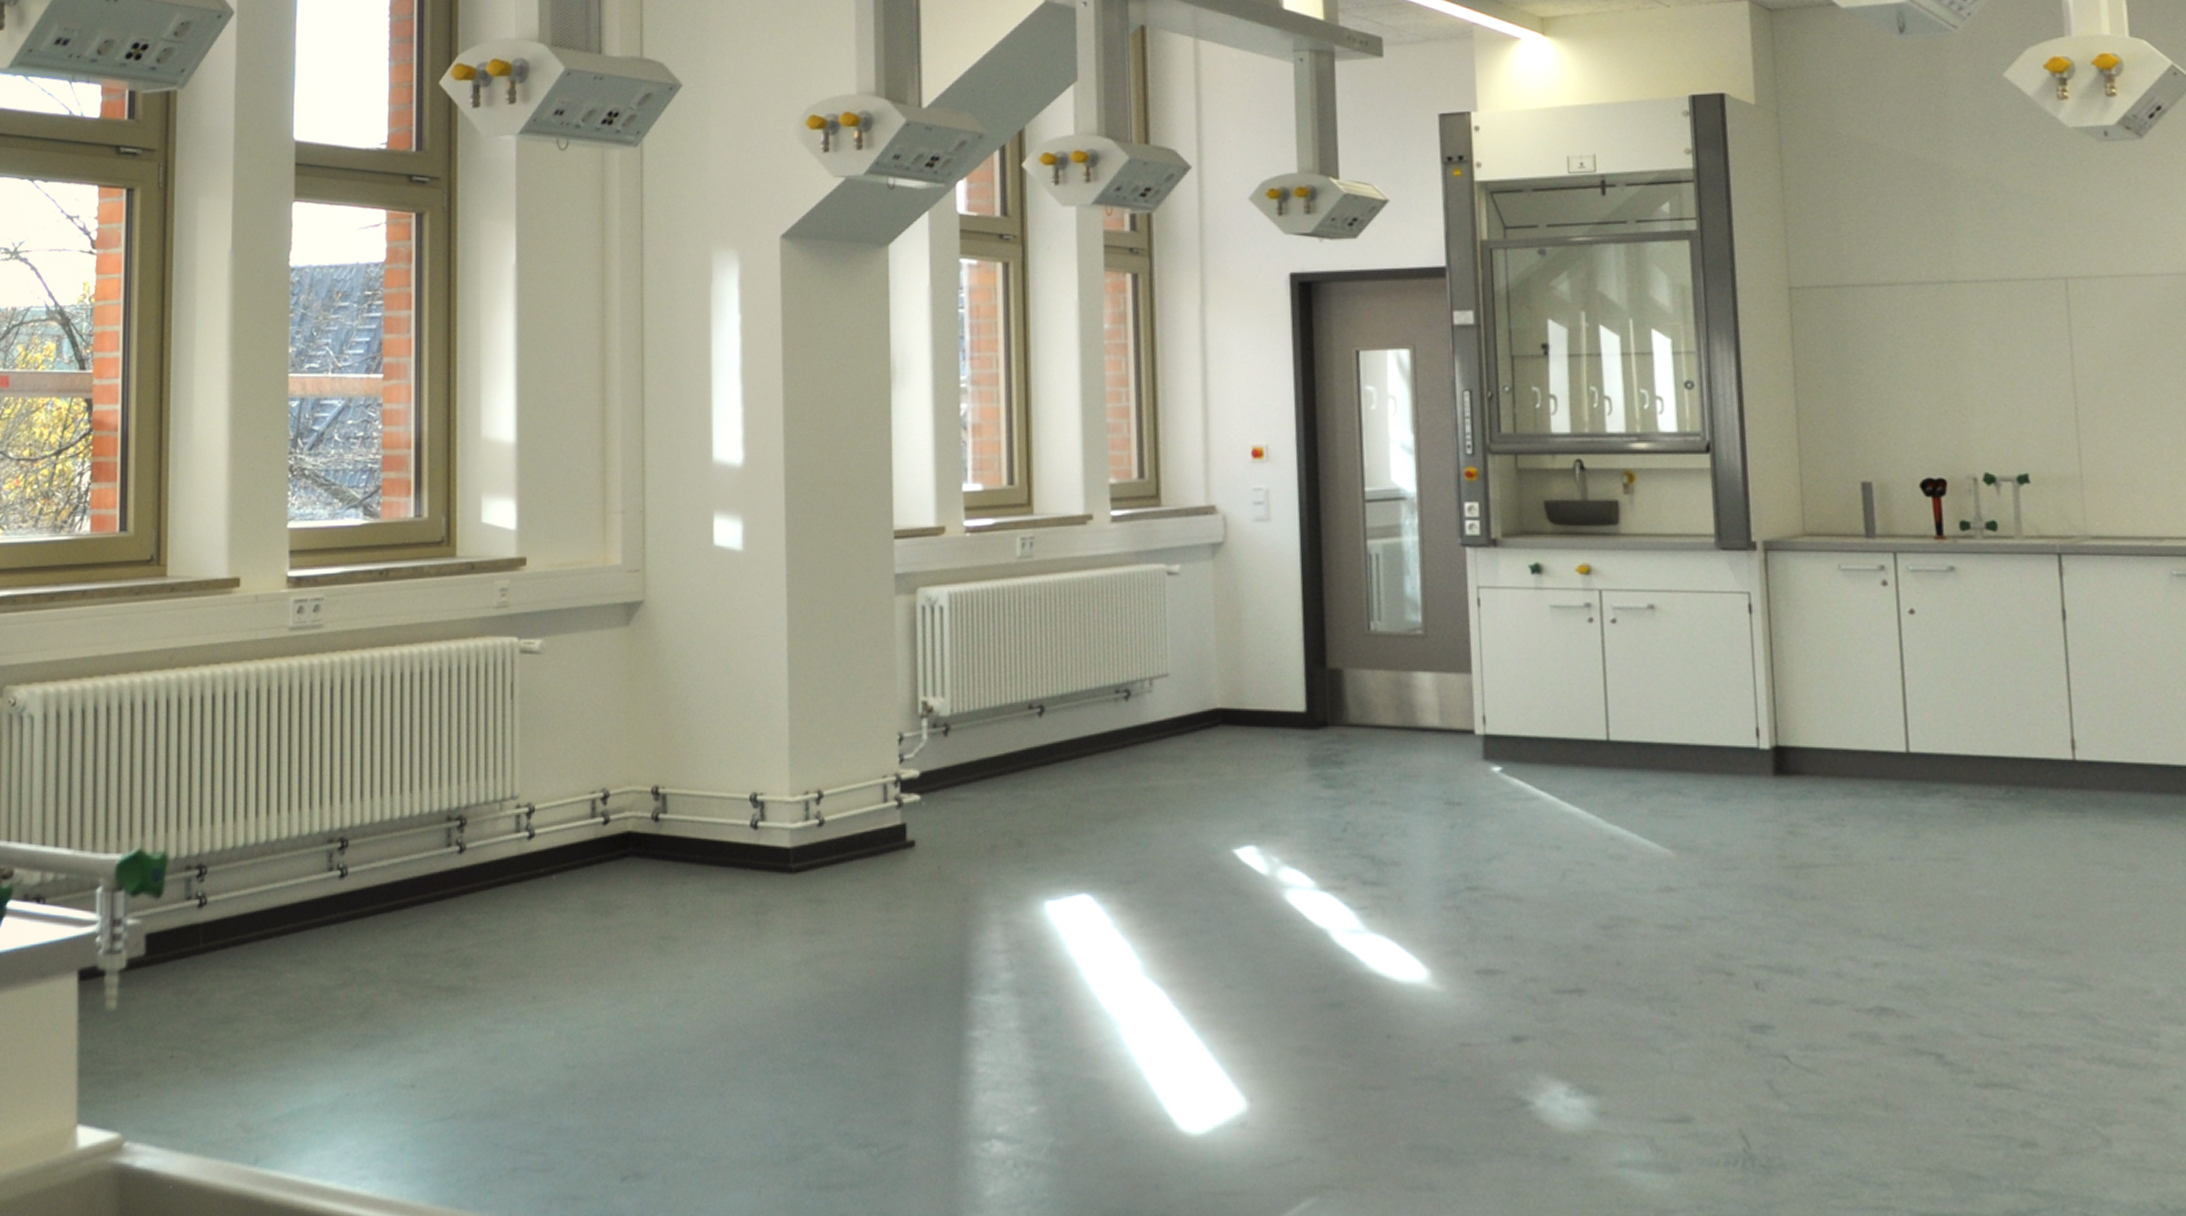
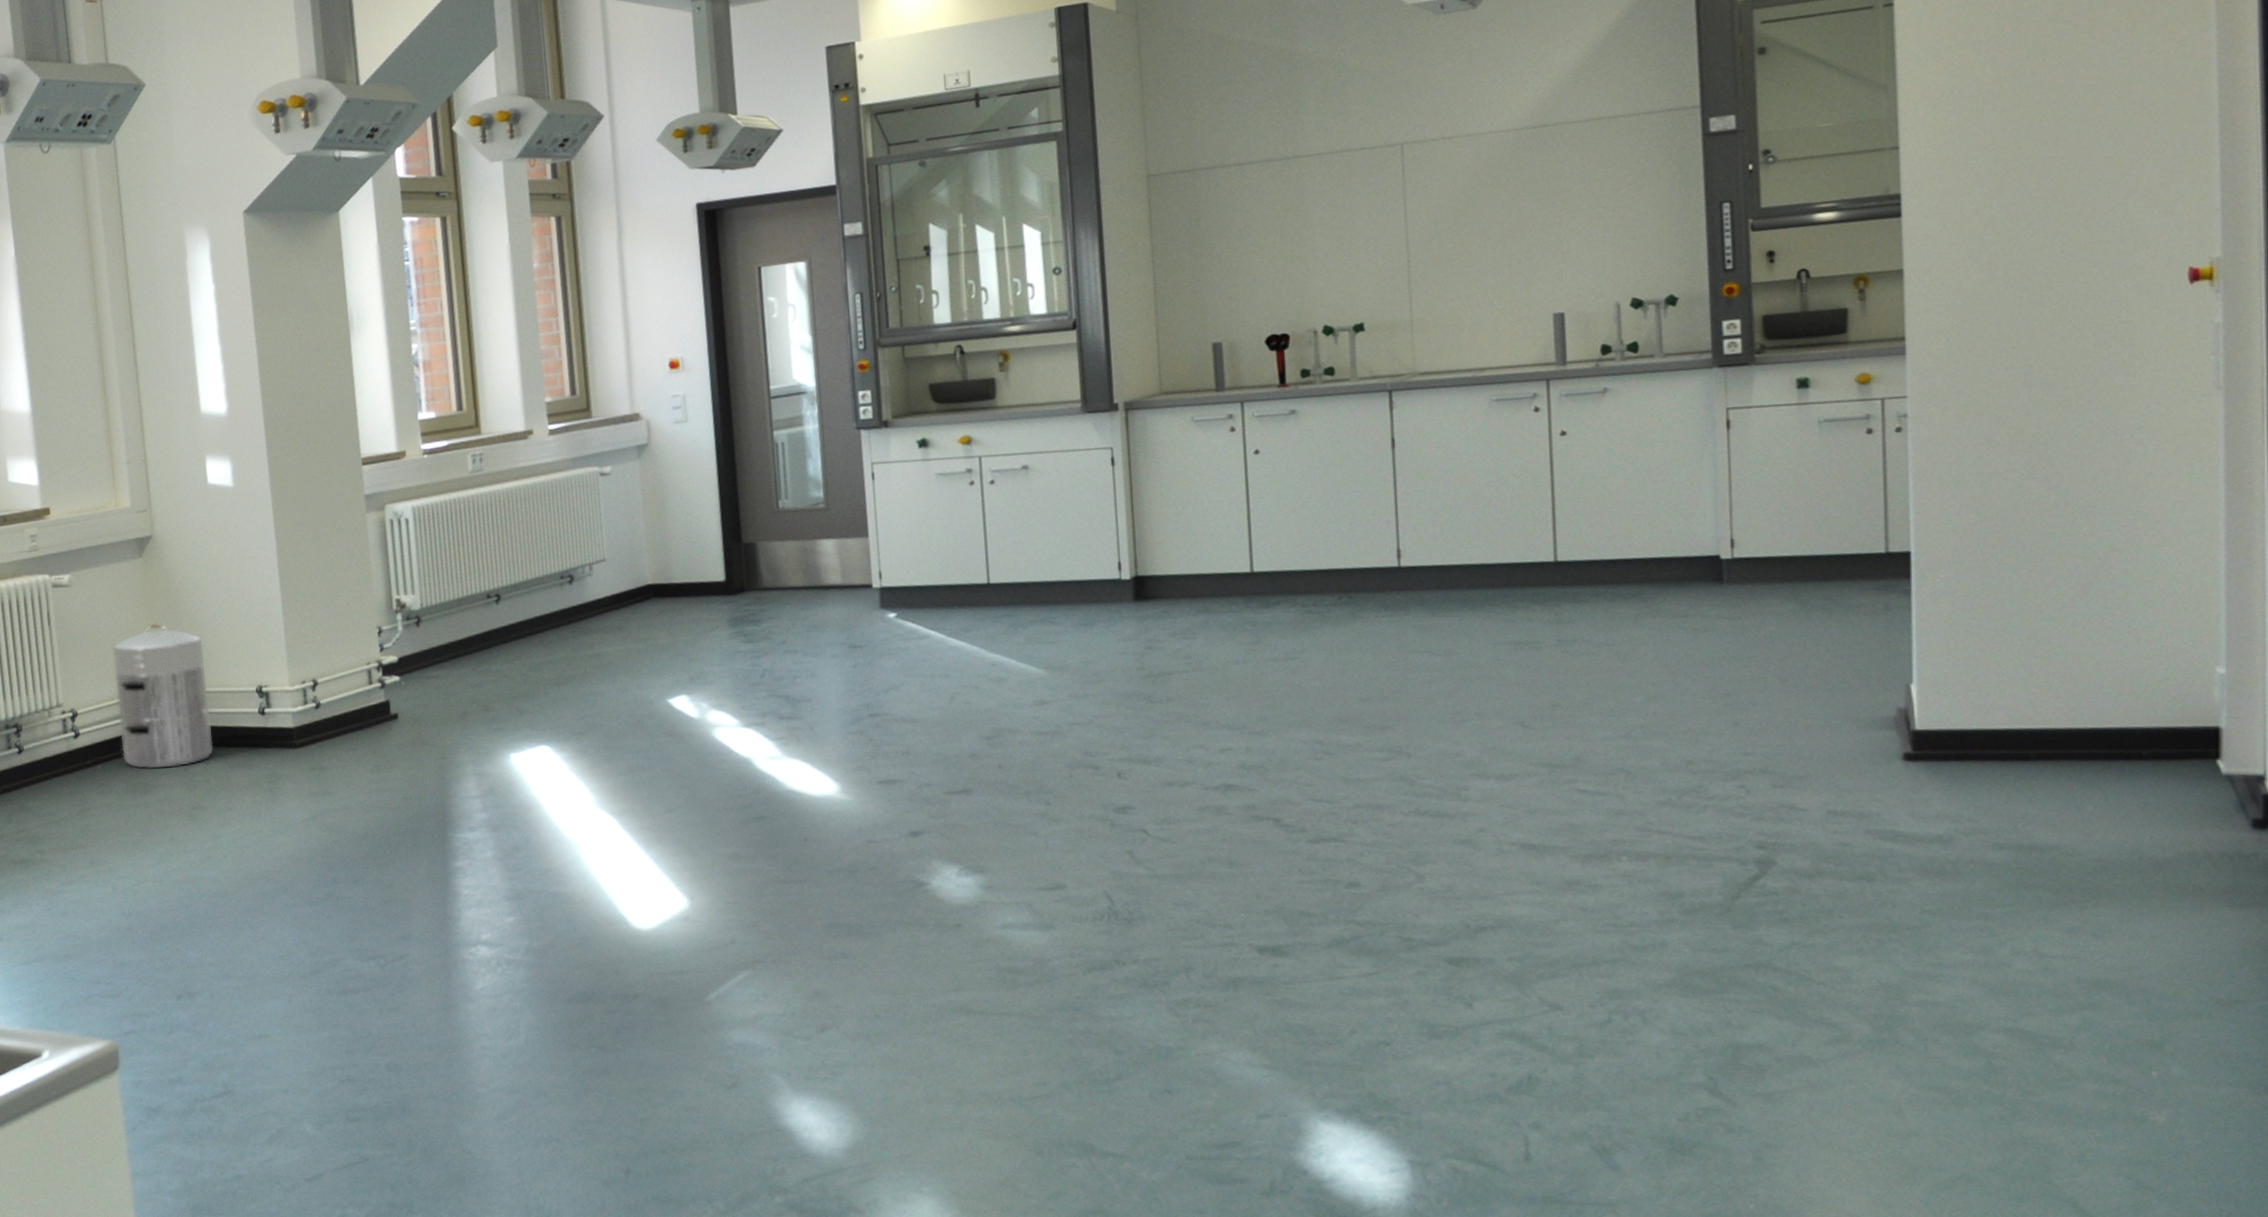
waste bin: none [583,708,693,886] -> present [112,624,213,769]

